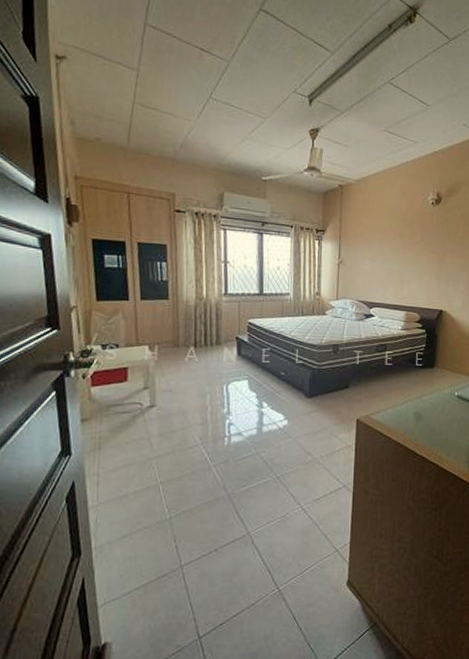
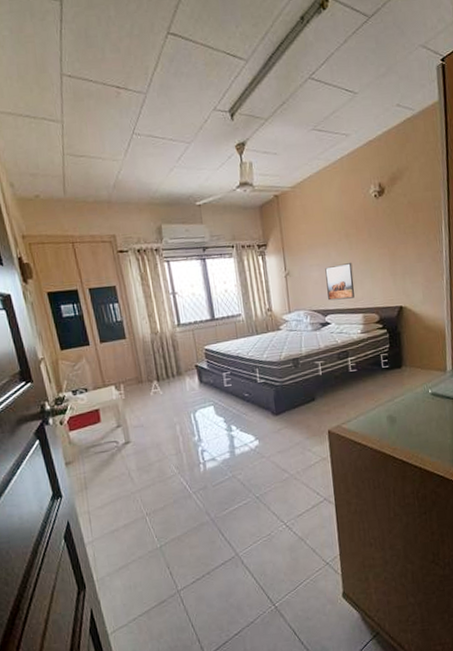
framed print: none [376,261,402,295] -> present [325,263,355,301]

